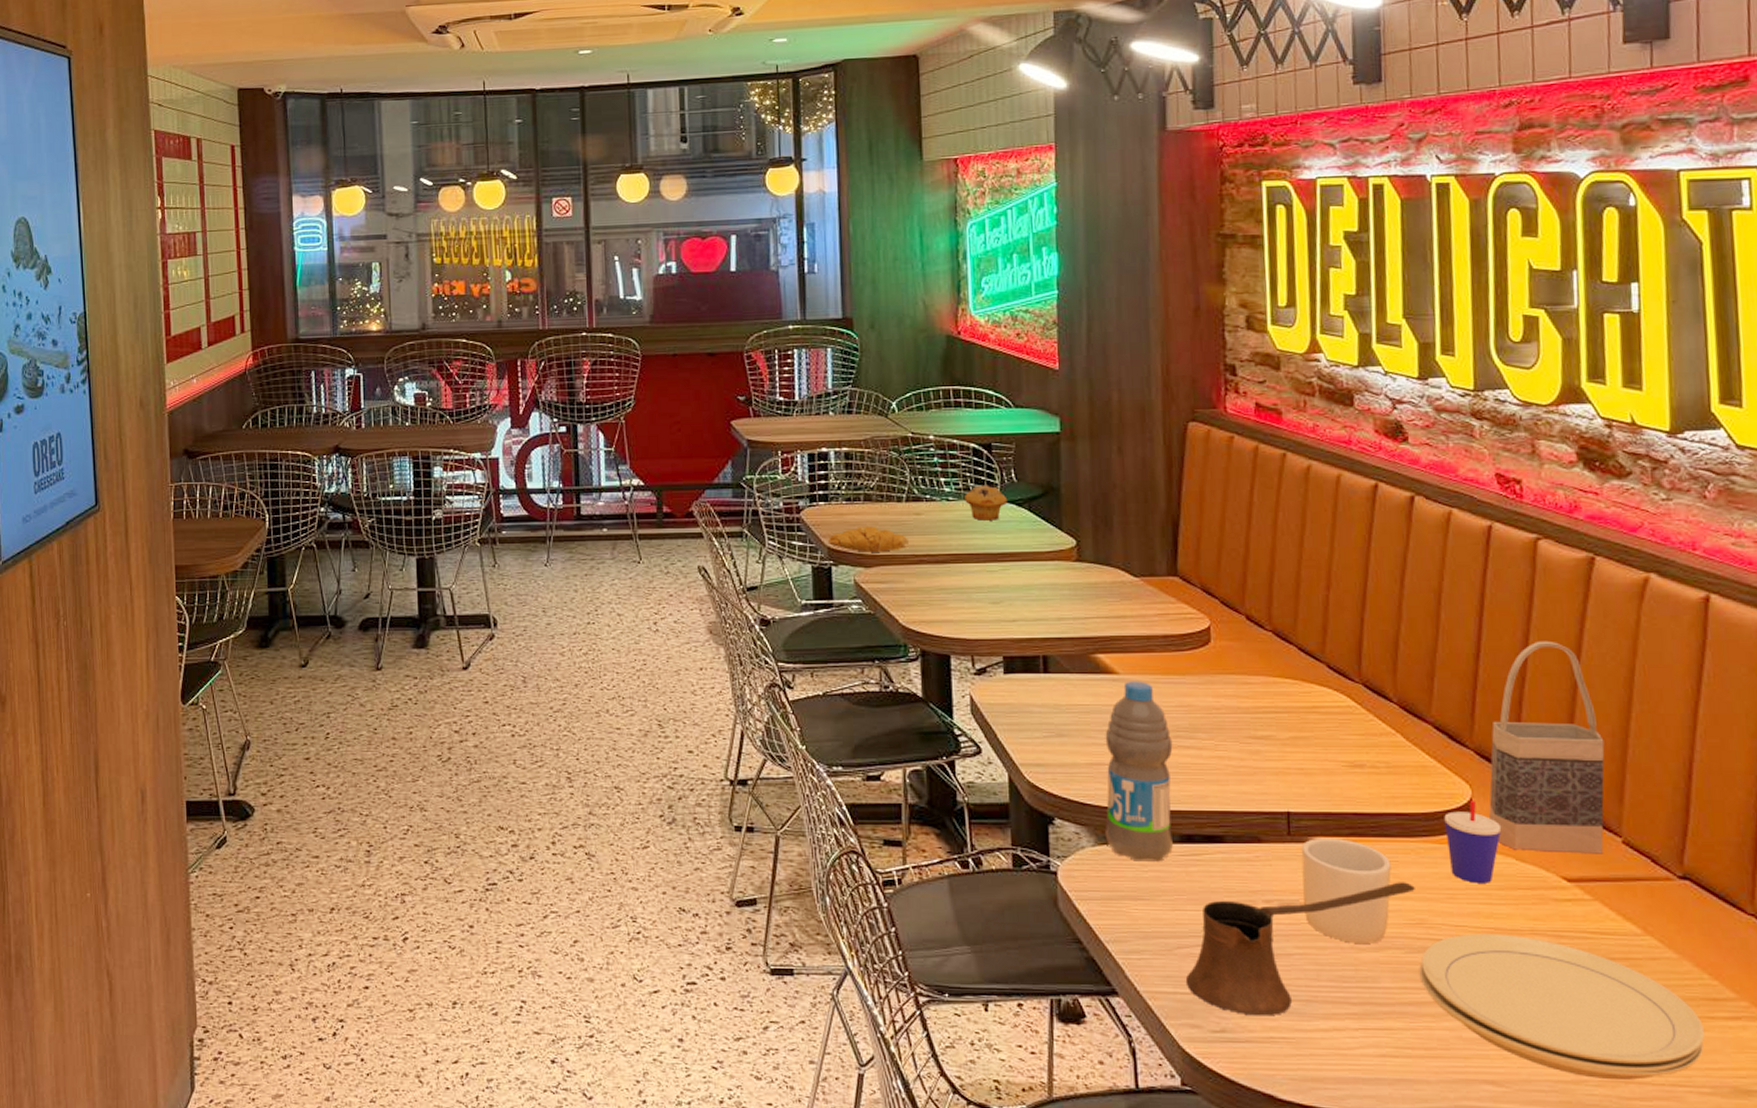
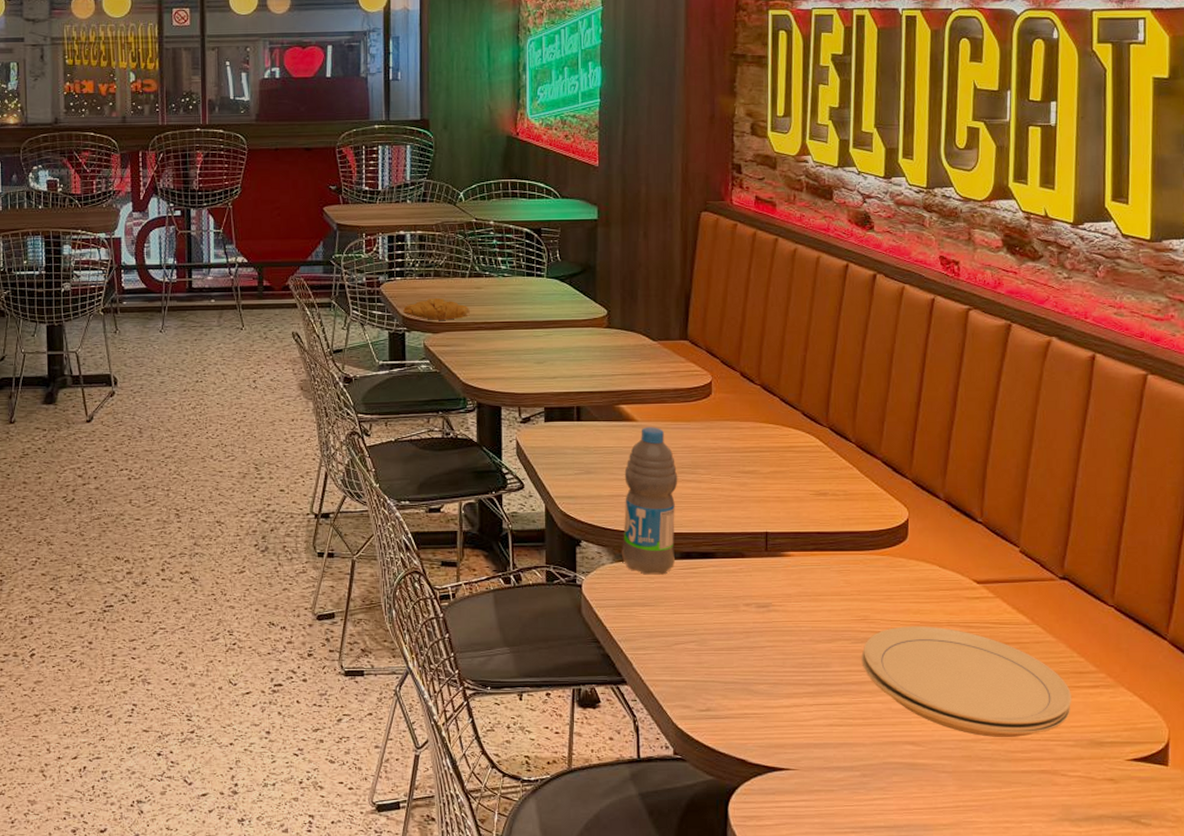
muffin: present [965,485,1008,521] -> none [518,263,553,294]
coffee pot: present [1186,882,1415,1016] -> none [681,587,862,697]
mug: present [1301,837,1392,943] -> none [774,552,844,636]
beverage cup: present [1444,801,1502,883] -> none [886,521,930,586]
bag: present [1489,640,1605,854] -> none [921,391,1011,561]

